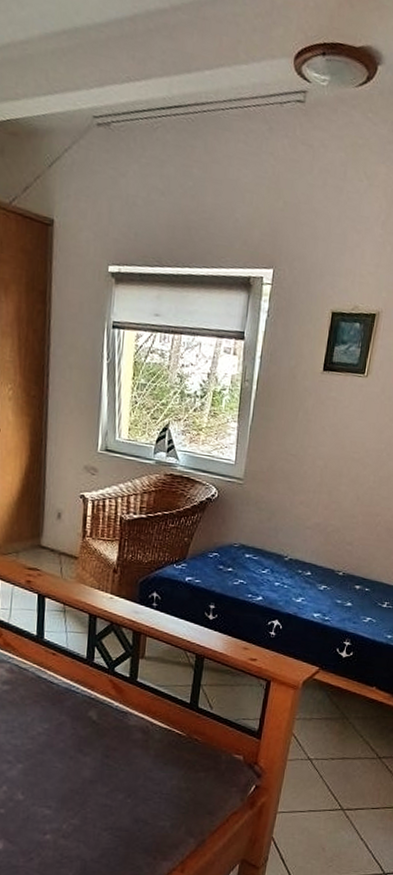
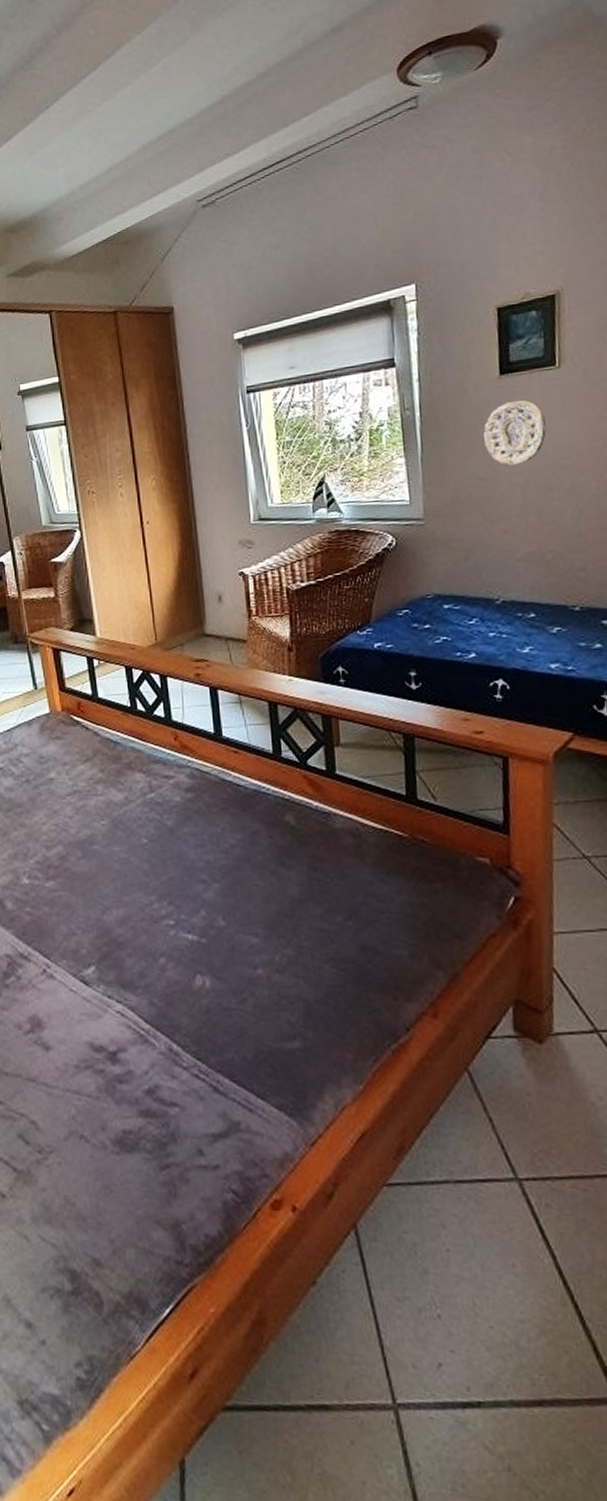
decorative plate: none [301,396,349,450] -> present [483,400,546,466]

